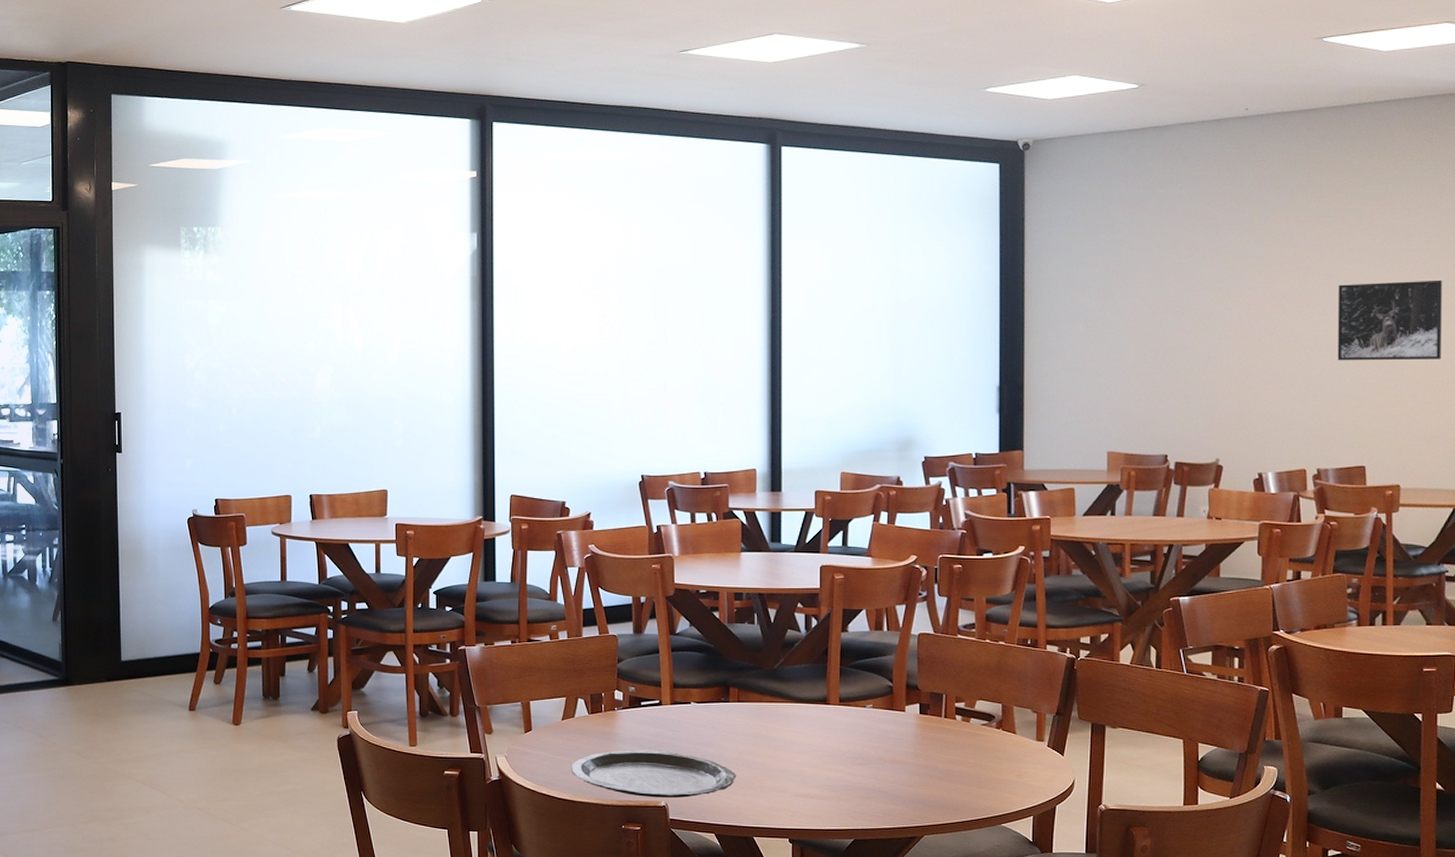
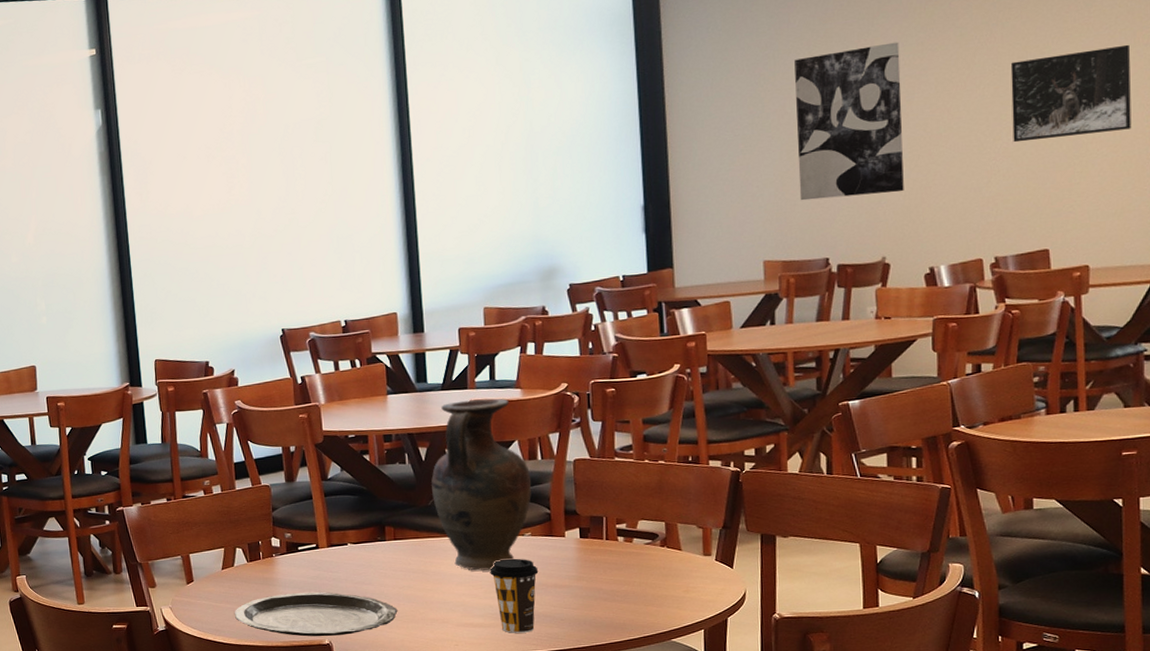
vase: none [777,563,876,740] -> present [430,398,532,571]
coffee cup: none [830,730,878,808] -> present [490,558,539,633]
wall art: none [1144,253,1240,398] -> present [794,42,904,201]

